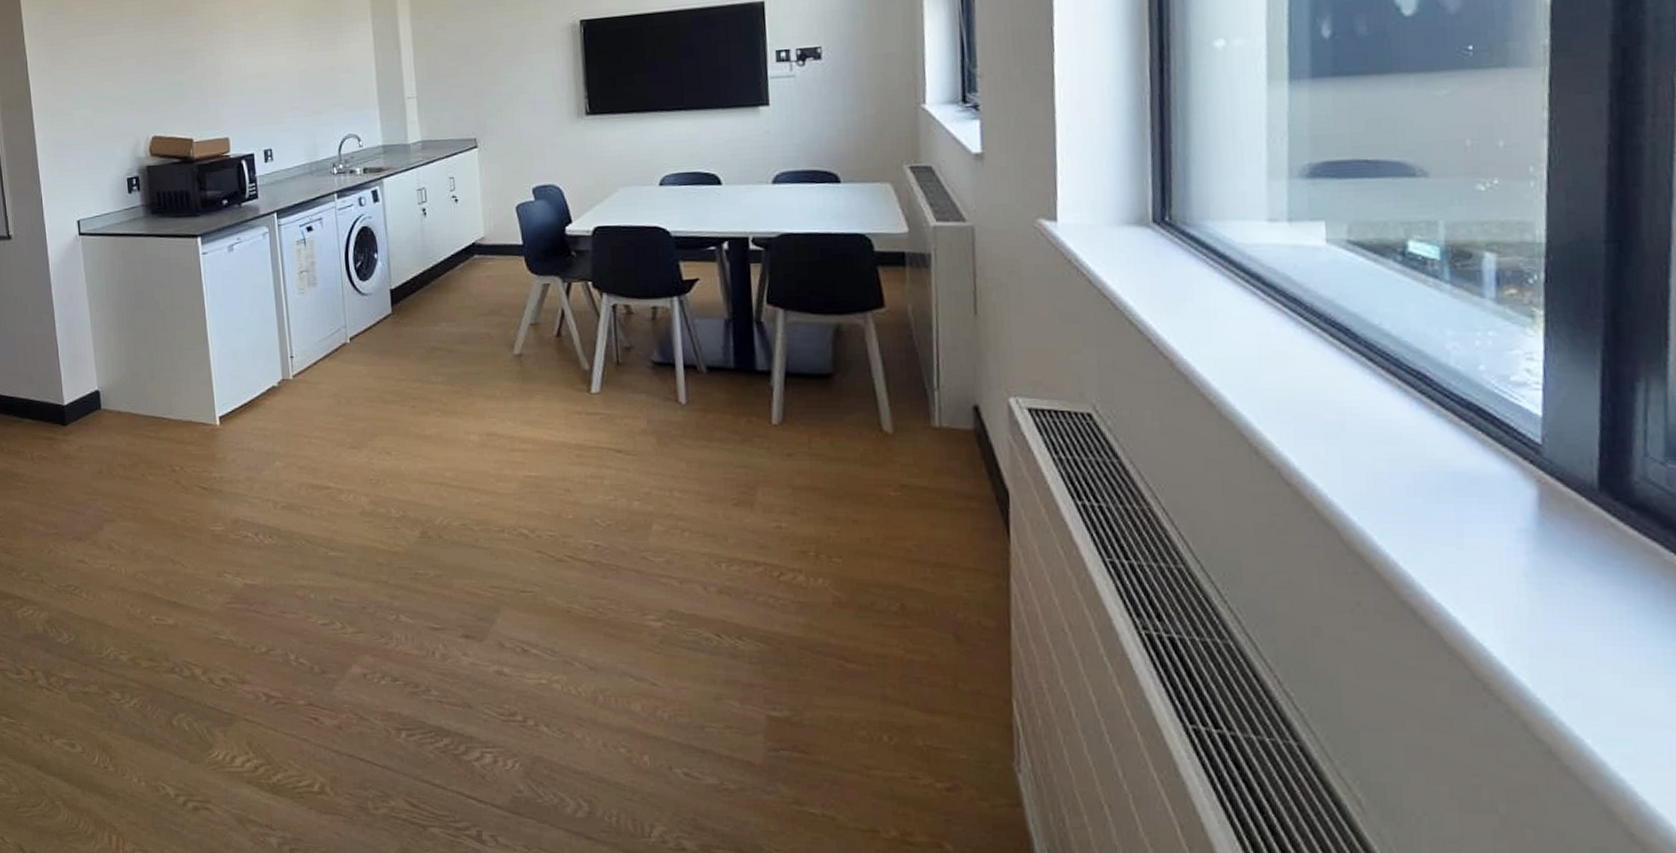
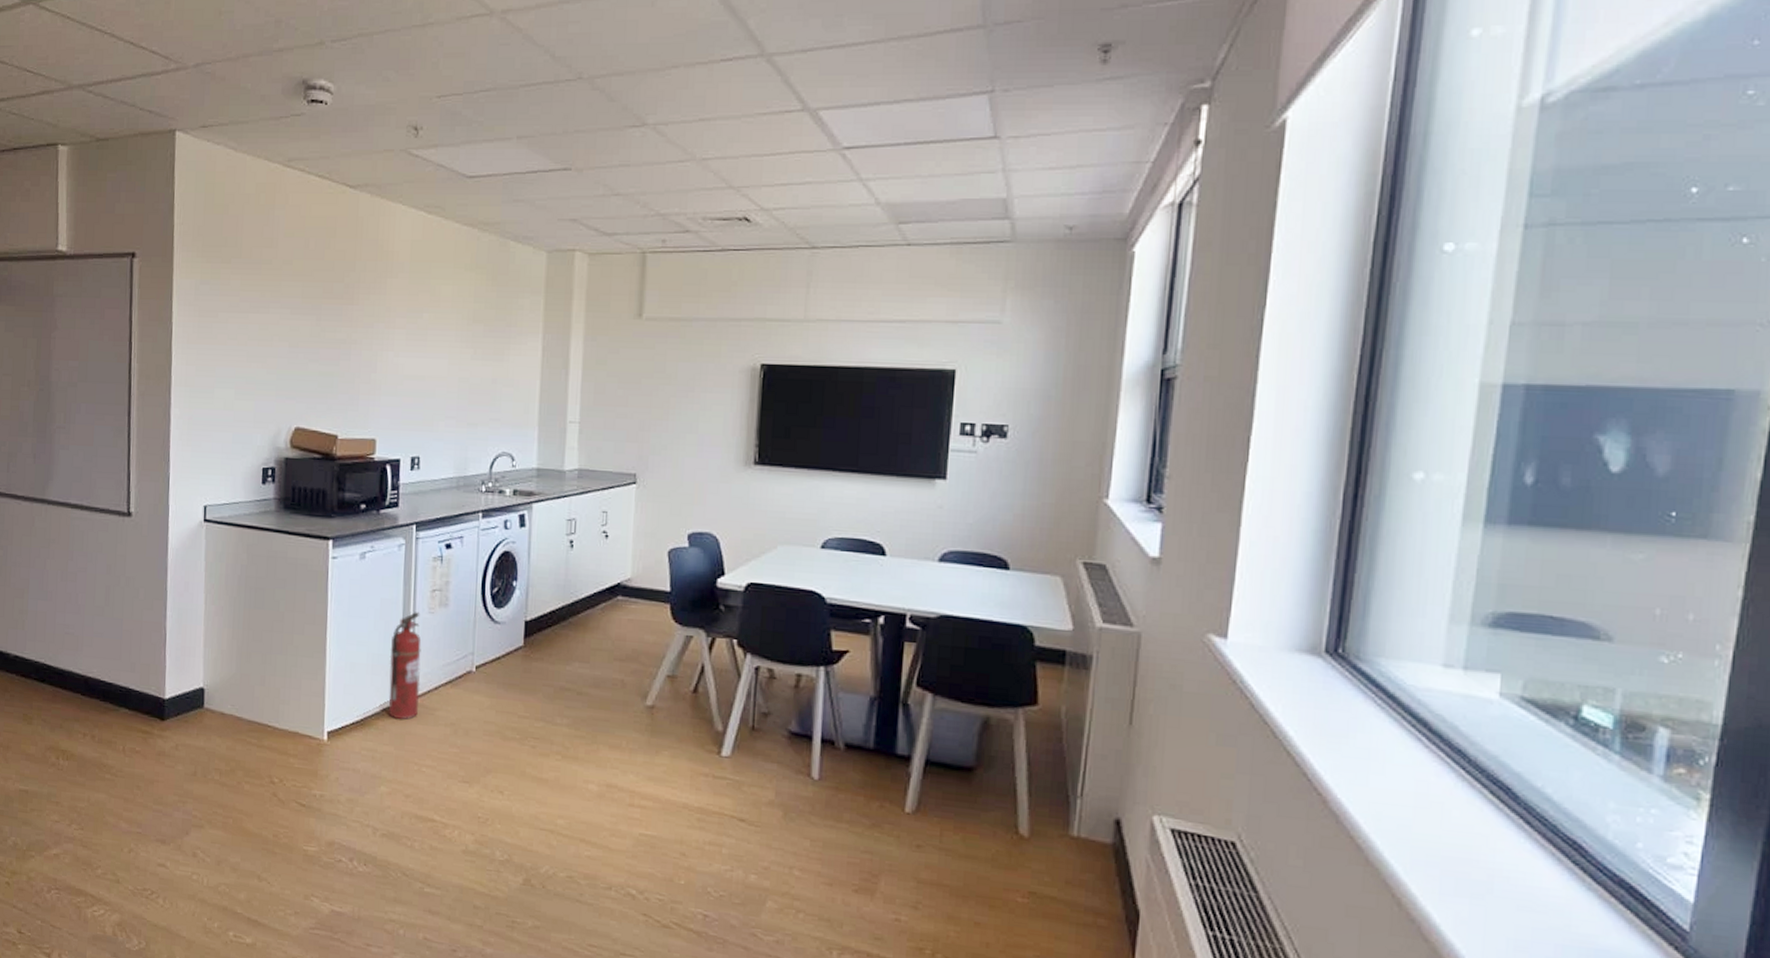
fire extinguisher: none [267,294,301,396] -> present [388,612,422,720]

